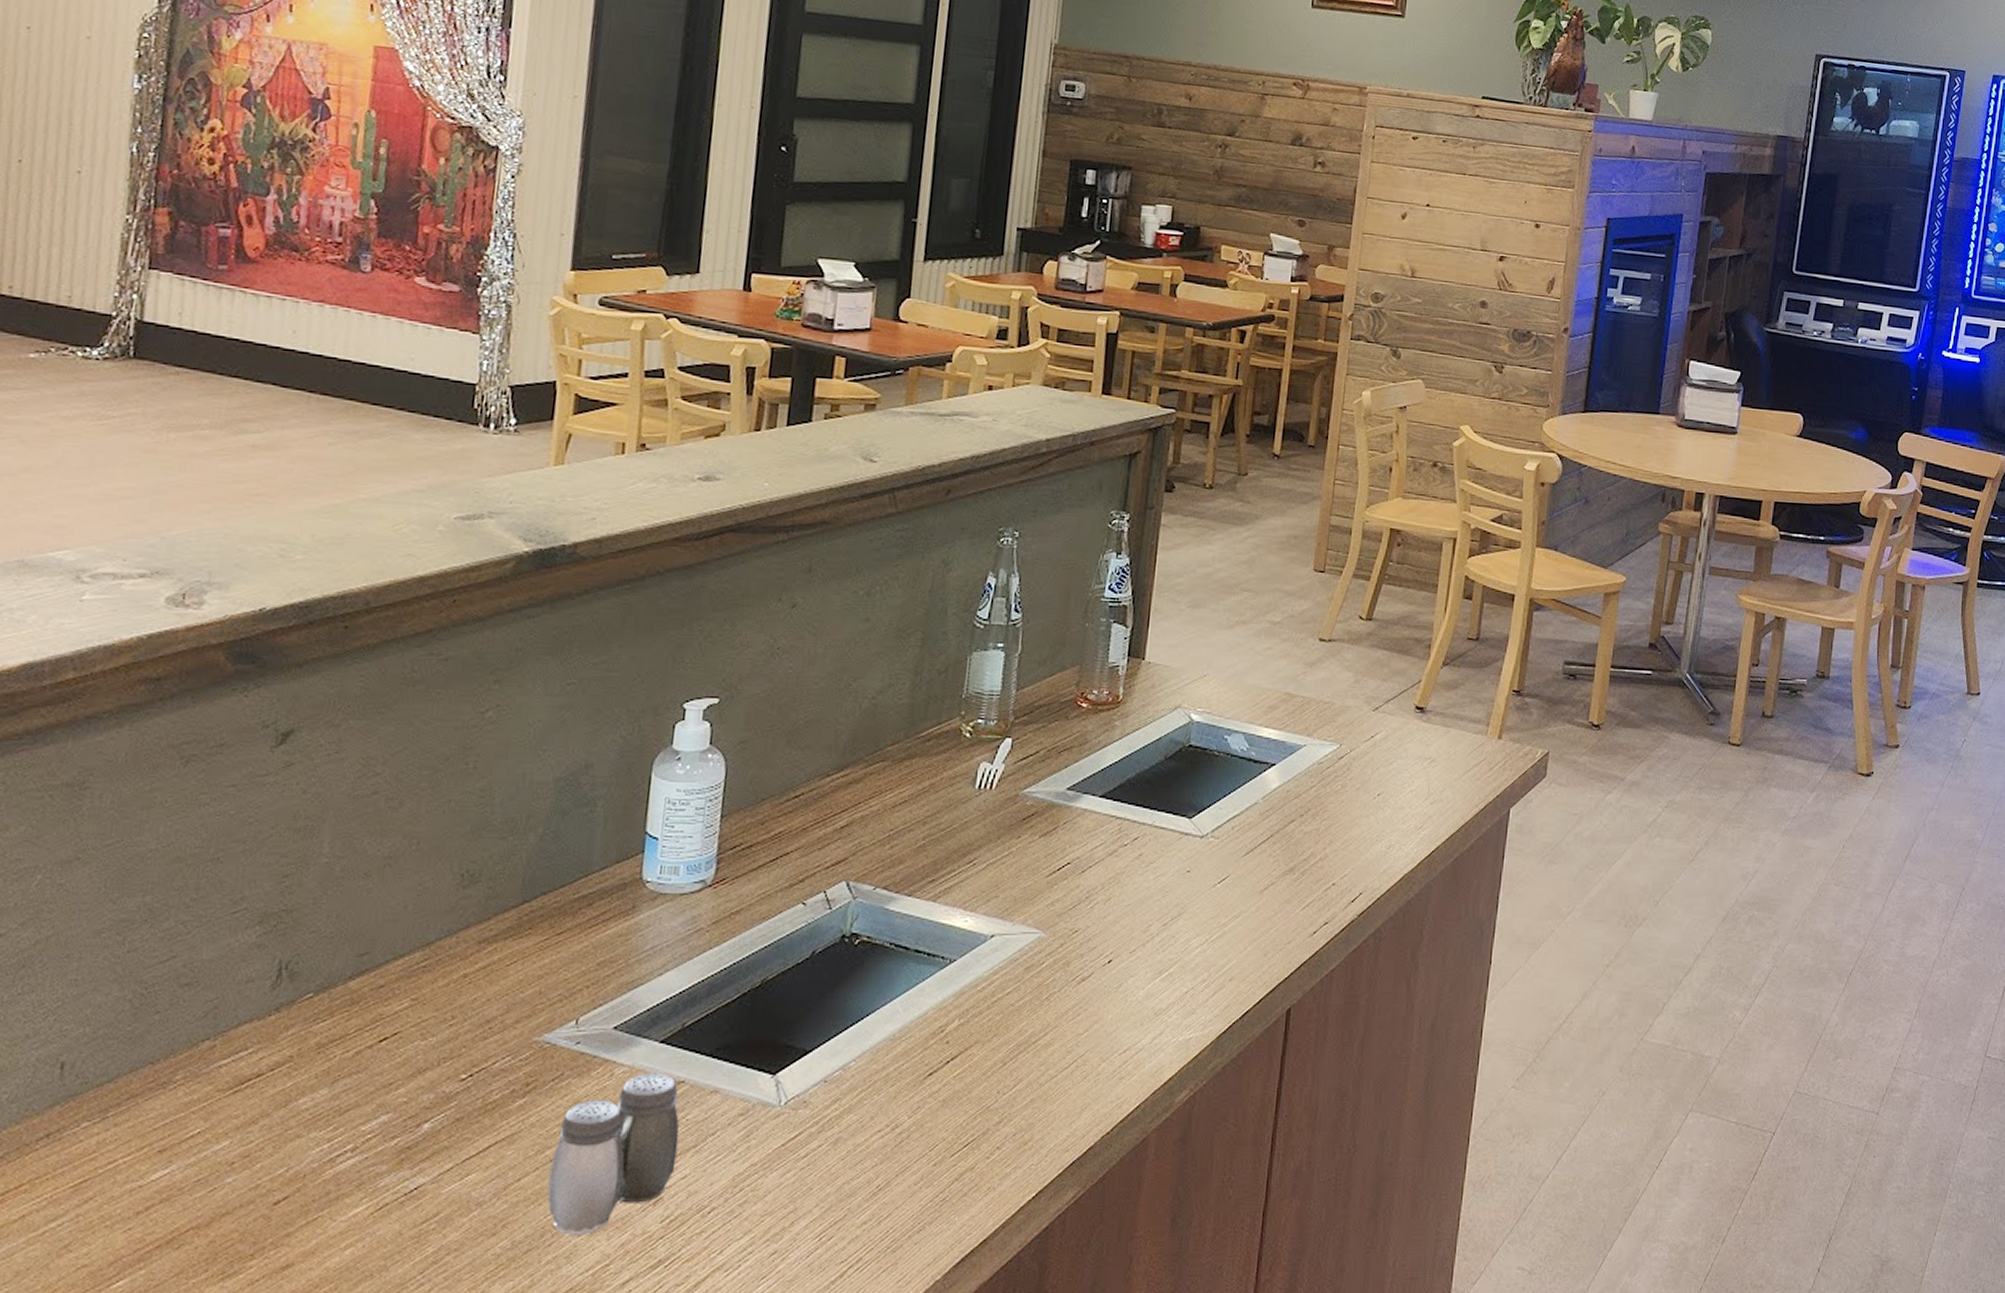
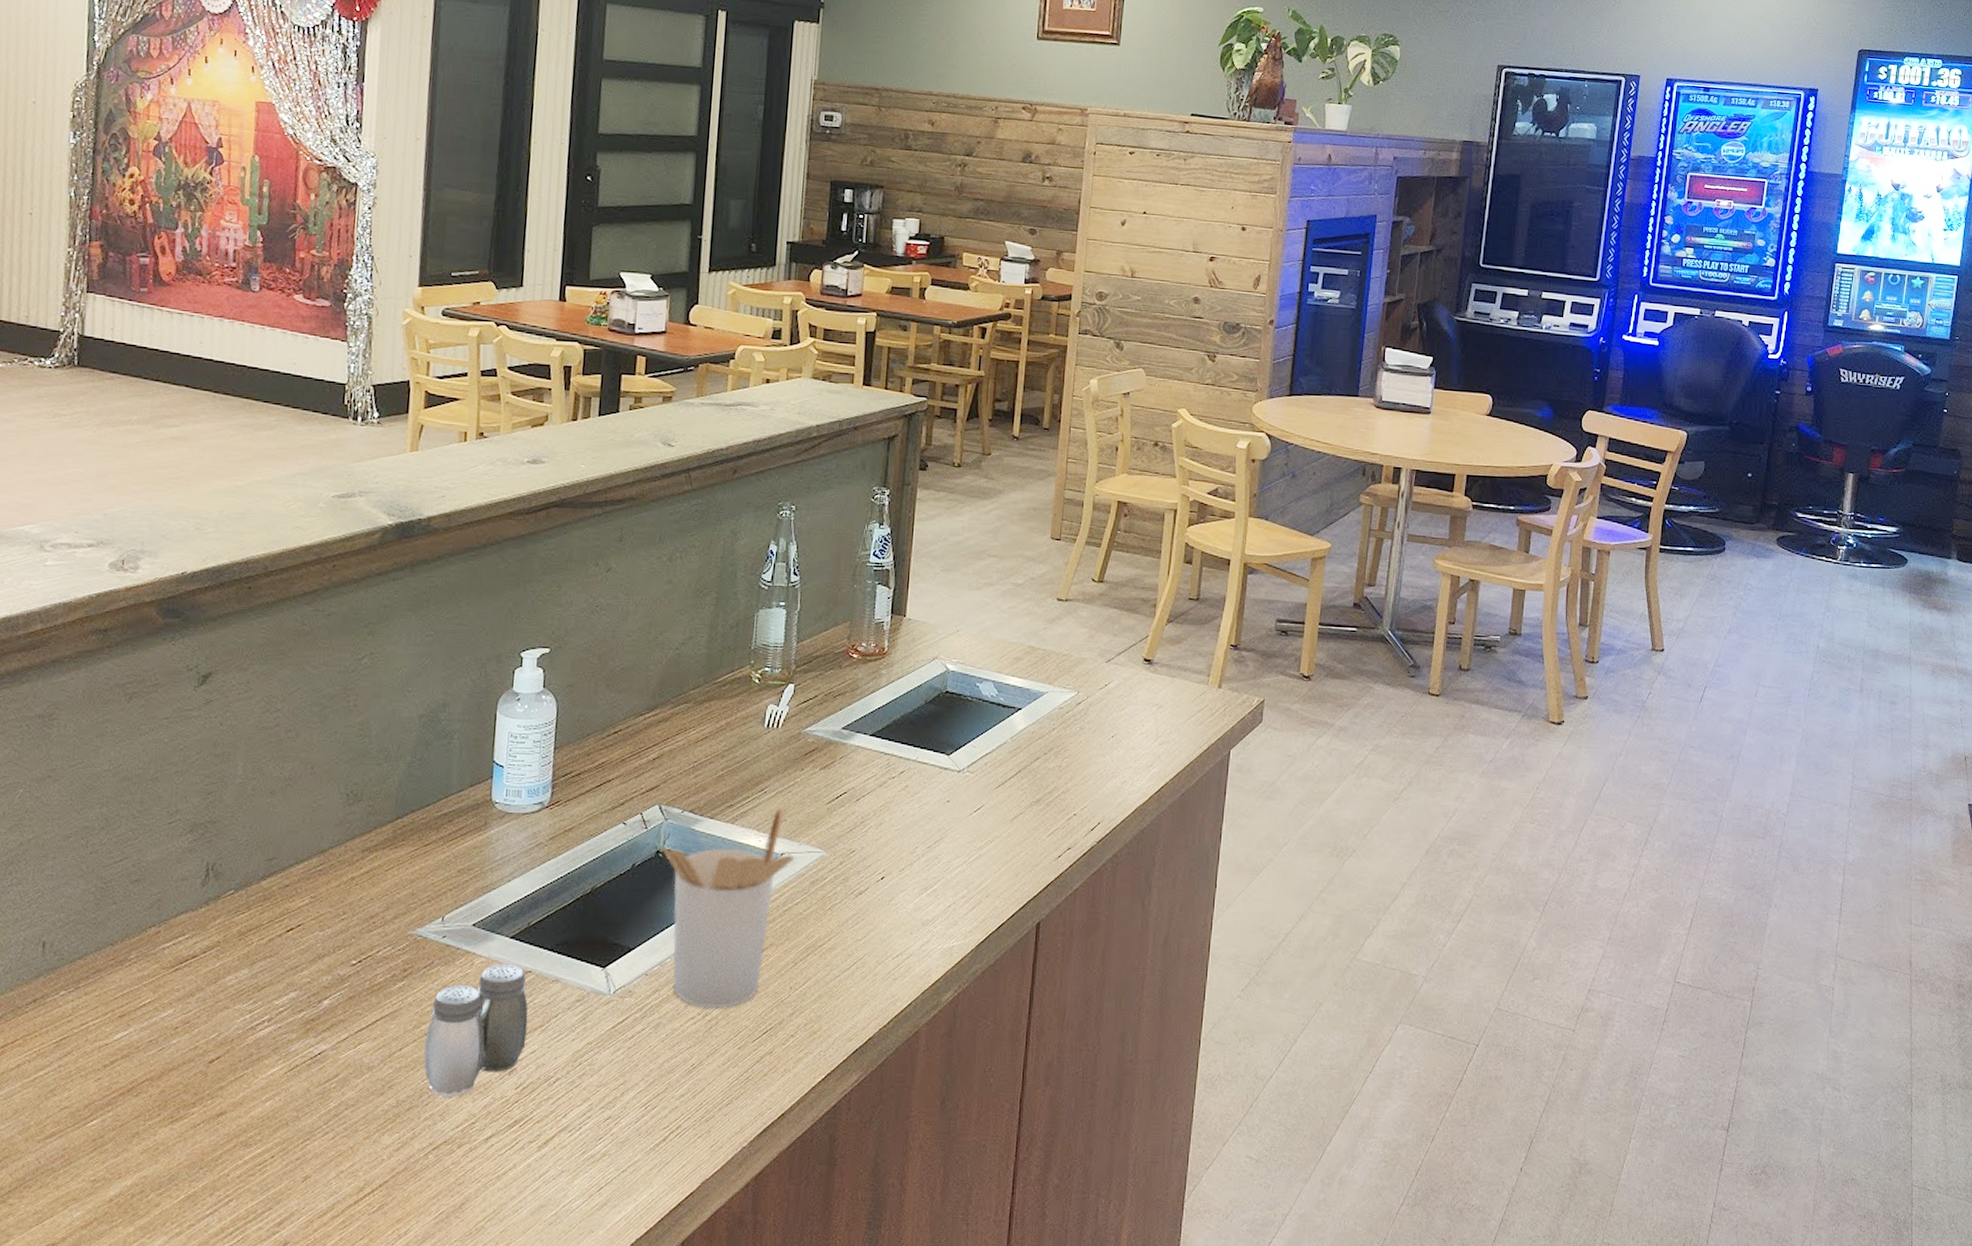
utensil holder: none [848,880,1007,1119] -> present [662,806,795,1008]

